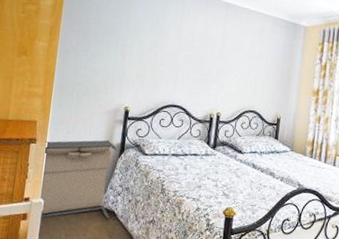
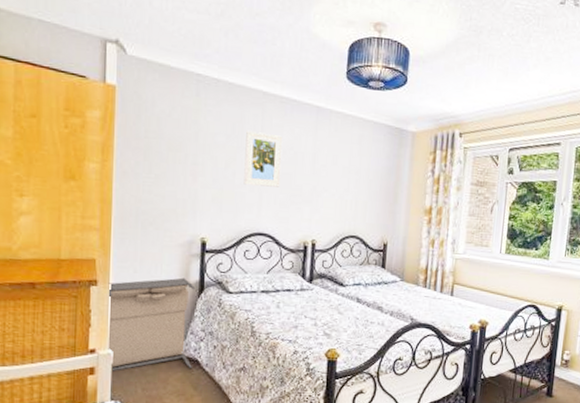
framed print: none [163,20,197,68] -> present [244,130,283,187]

